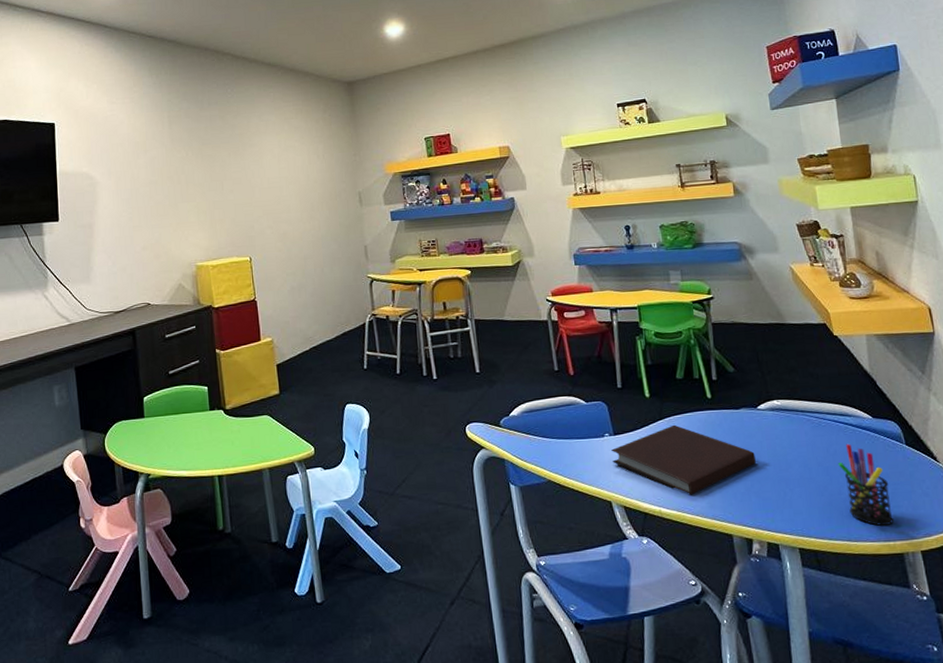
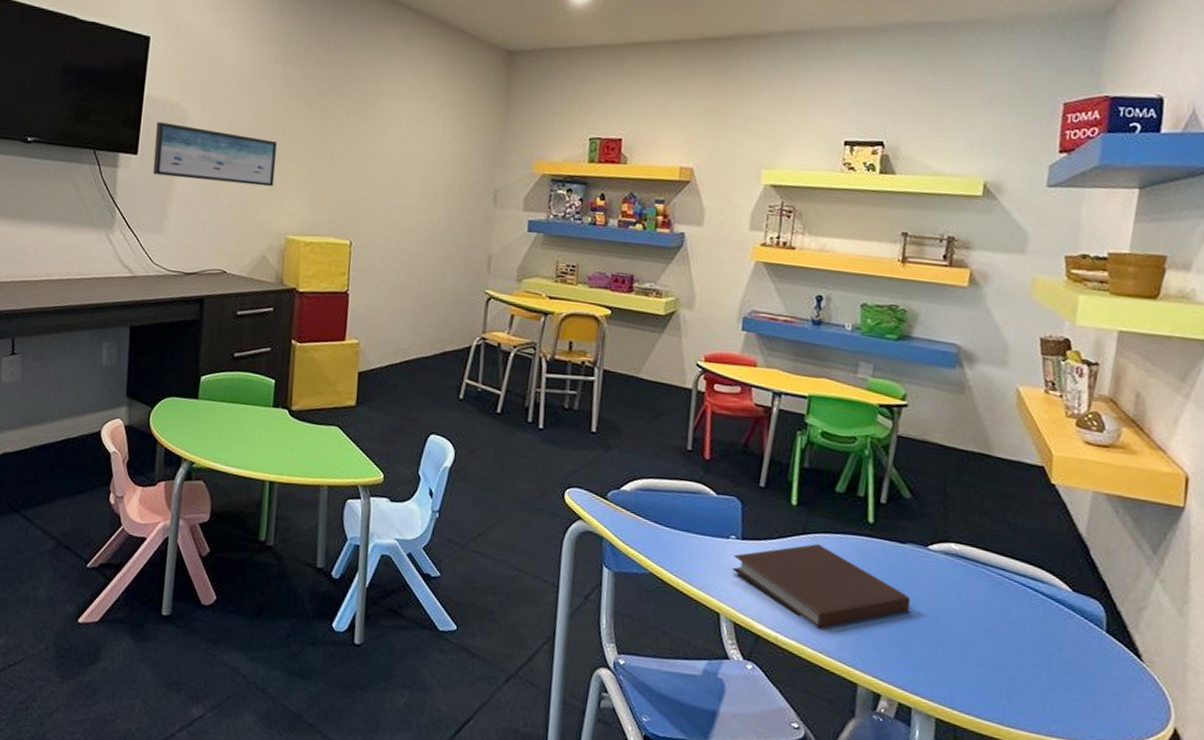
wall art: none [70,188,178,235] -> present [152,122,277,187]
pen holder: present [838,443,893,526] -> none [1011,613,1070,719]

